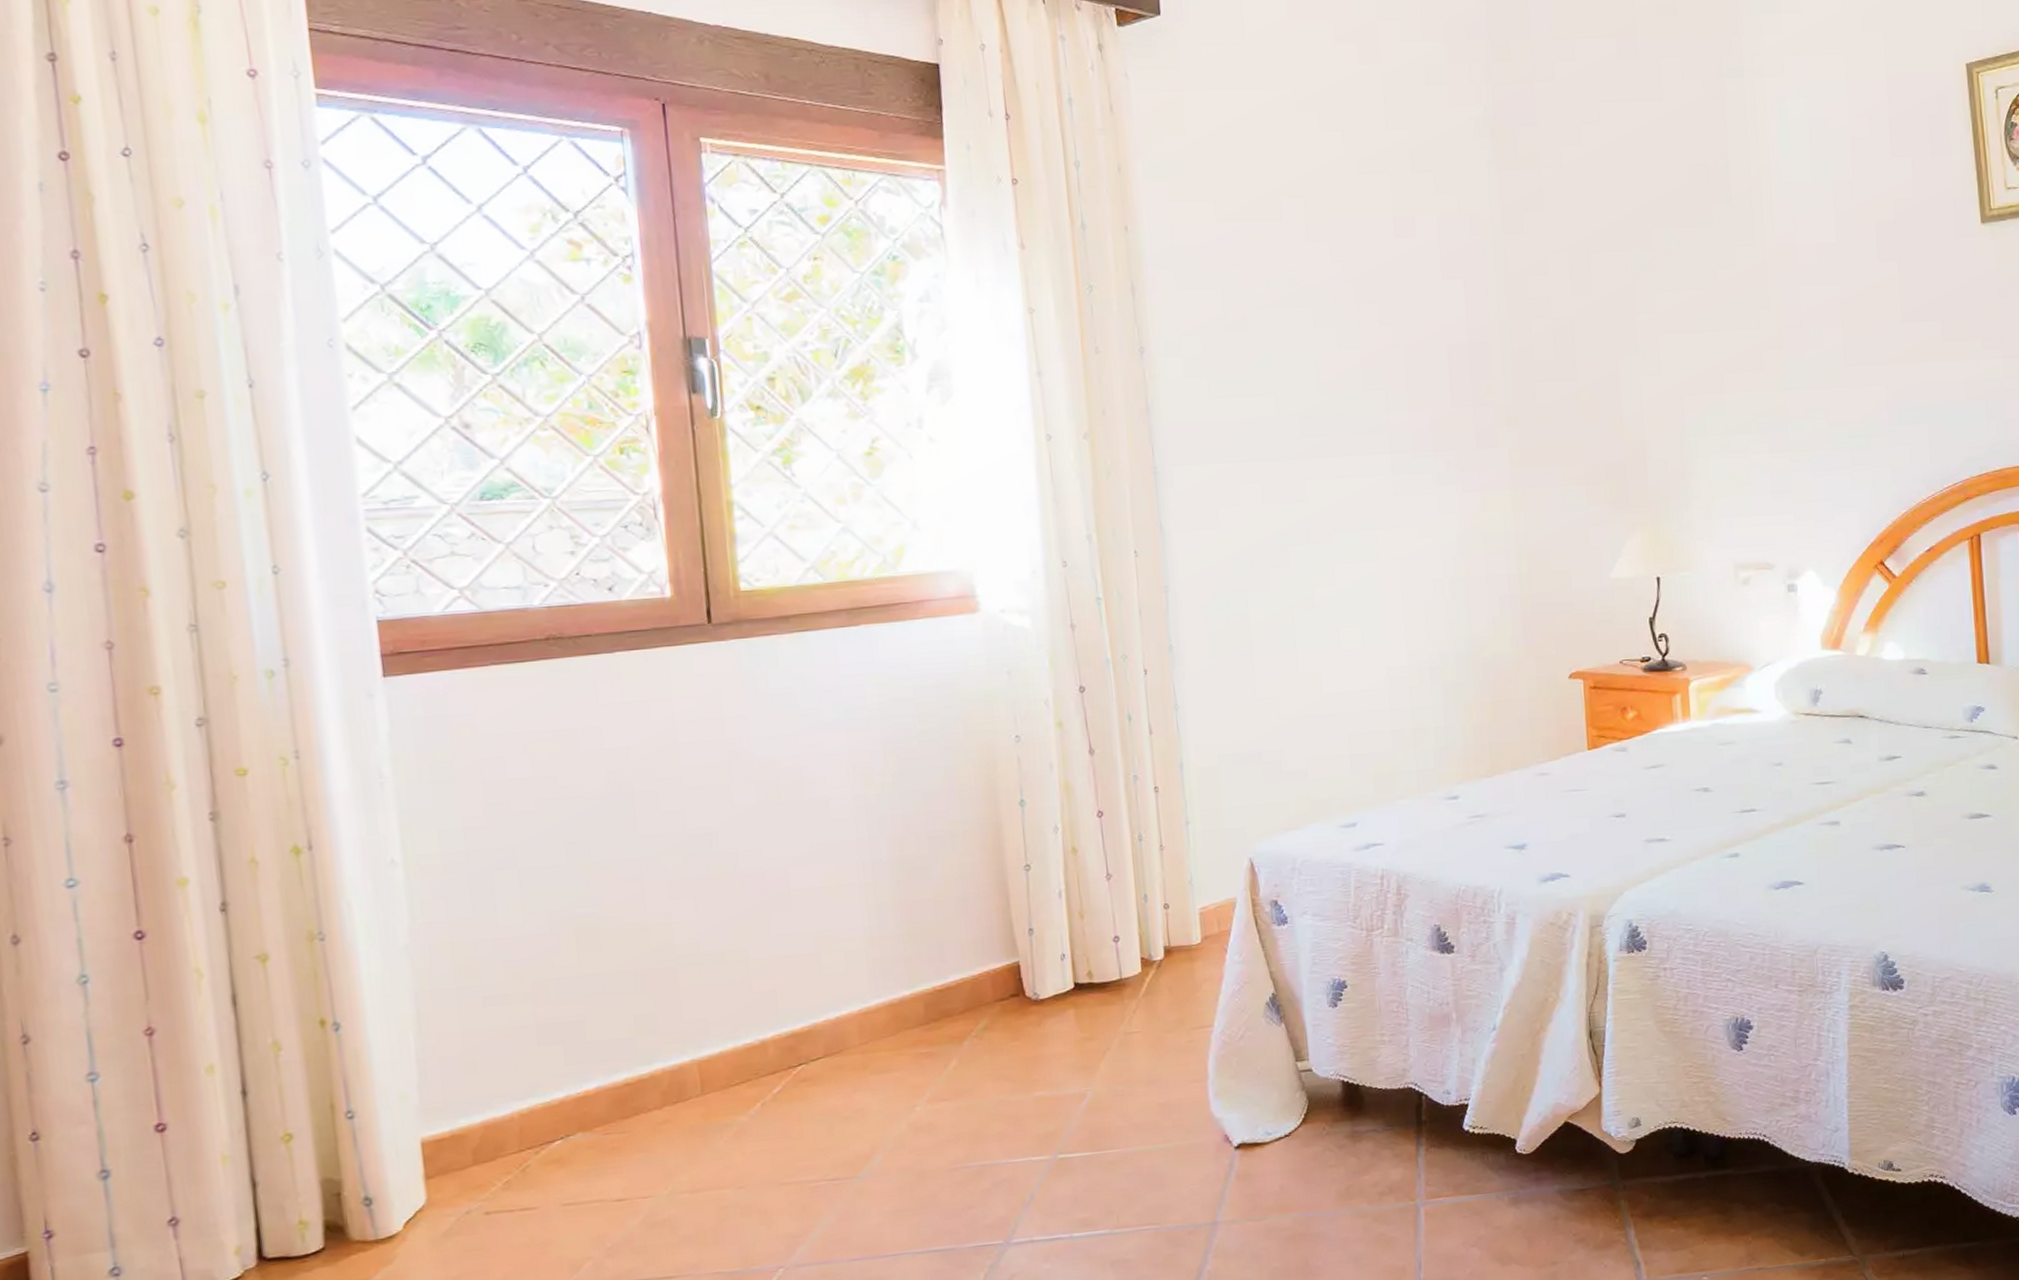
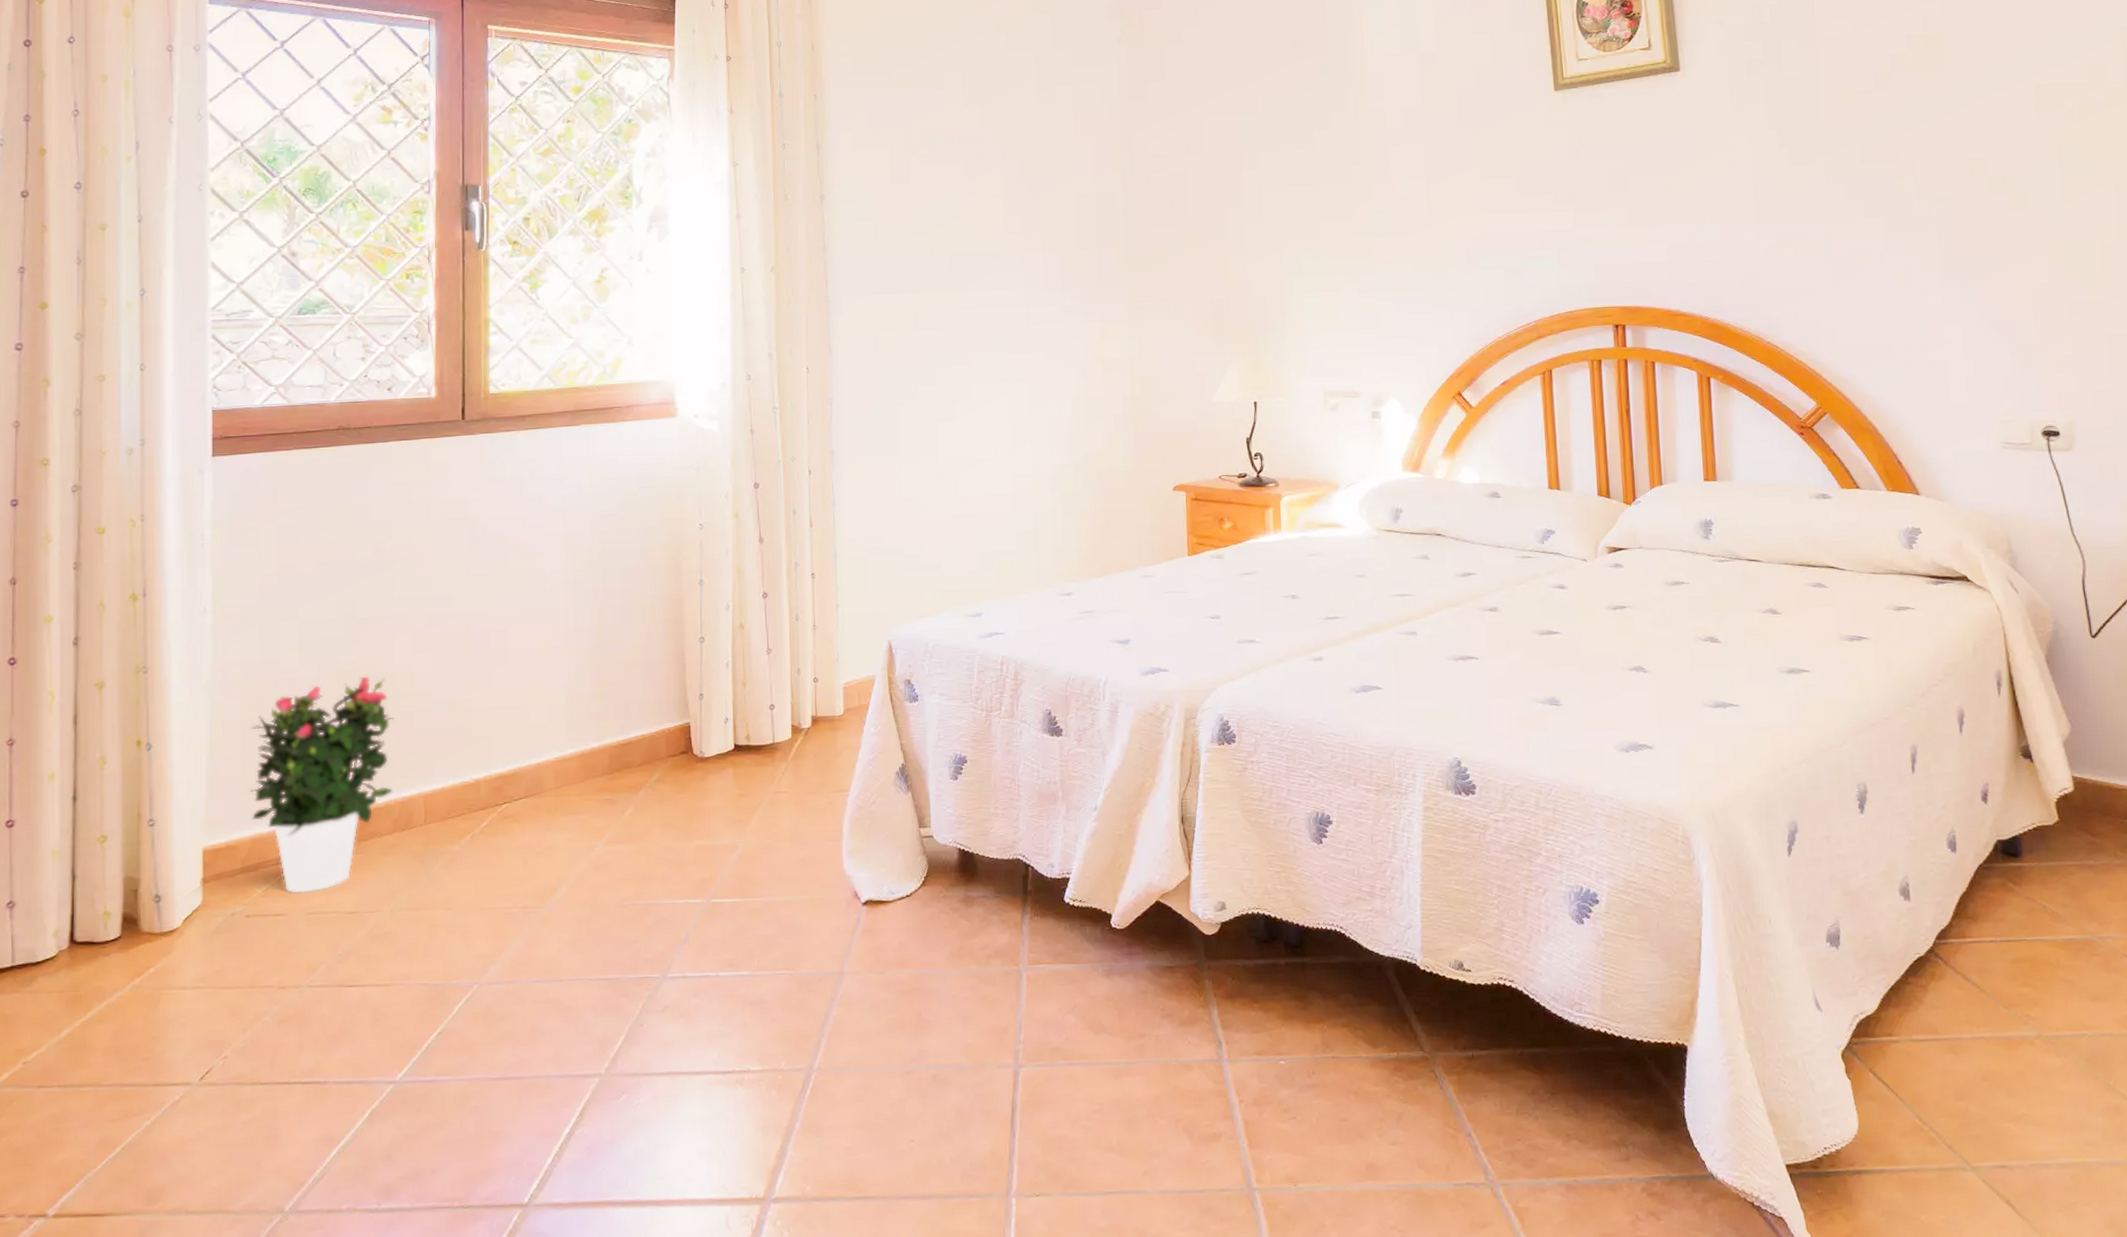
potted flower: none [467,930,658,1184] -> present [248,677,394,894]

